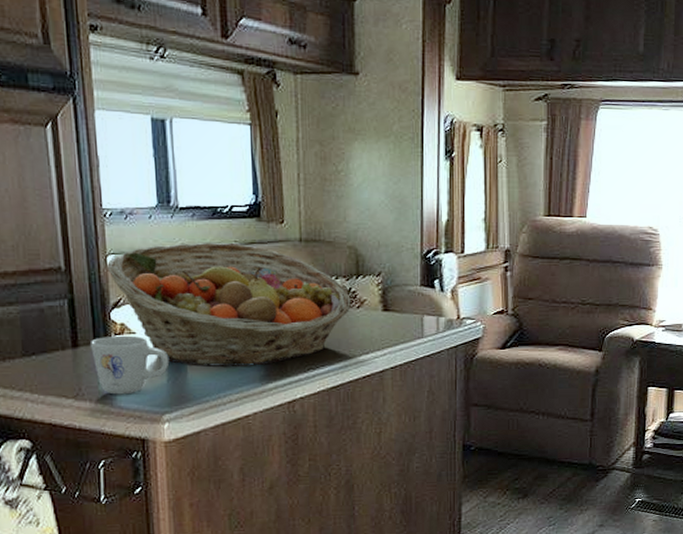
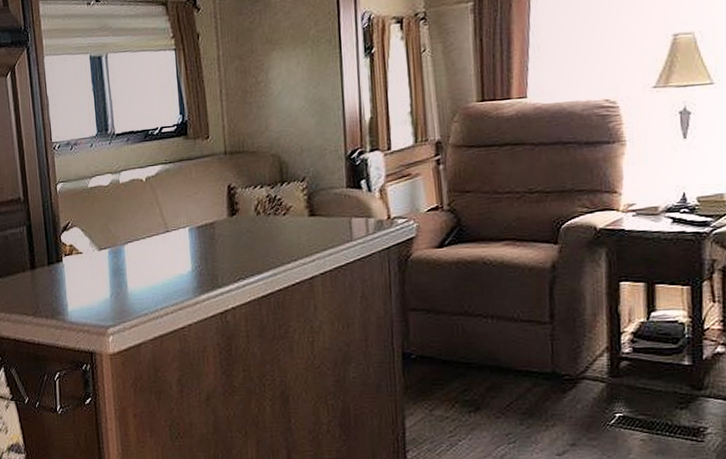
mug: present [91,335,170,395] -> none [45,255,112,311]
fruit basket: present [107,242,351,368] -> none [57,162,277,281]

